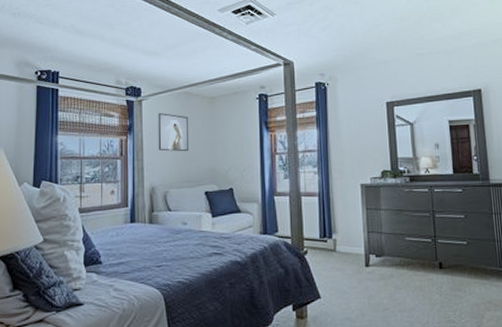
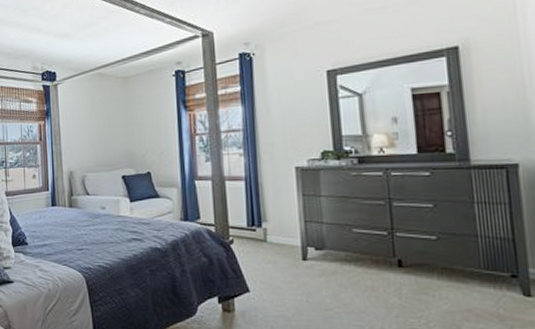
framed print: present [158,113,188,152] -> none [73,96,104,135]

